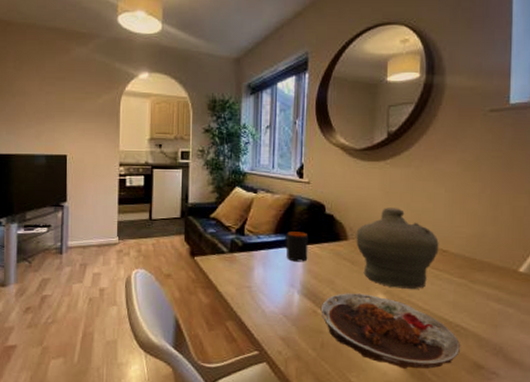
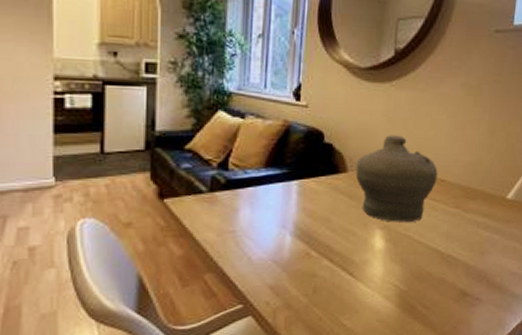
mug: present [284,231,309,262] -> none [276,164,304,199]
plate: present [320,293,460,369] -> none [314,230,450,305]

